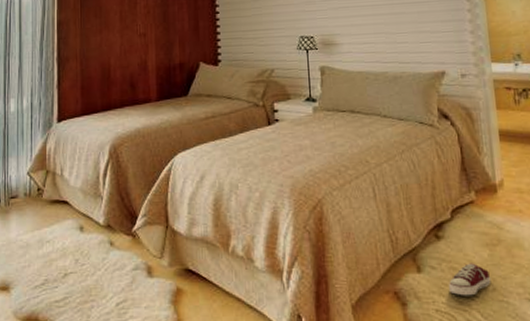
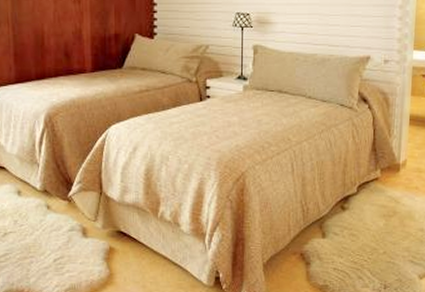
shoe: present [448,263,491,296] -> none [346,231,383,258]

